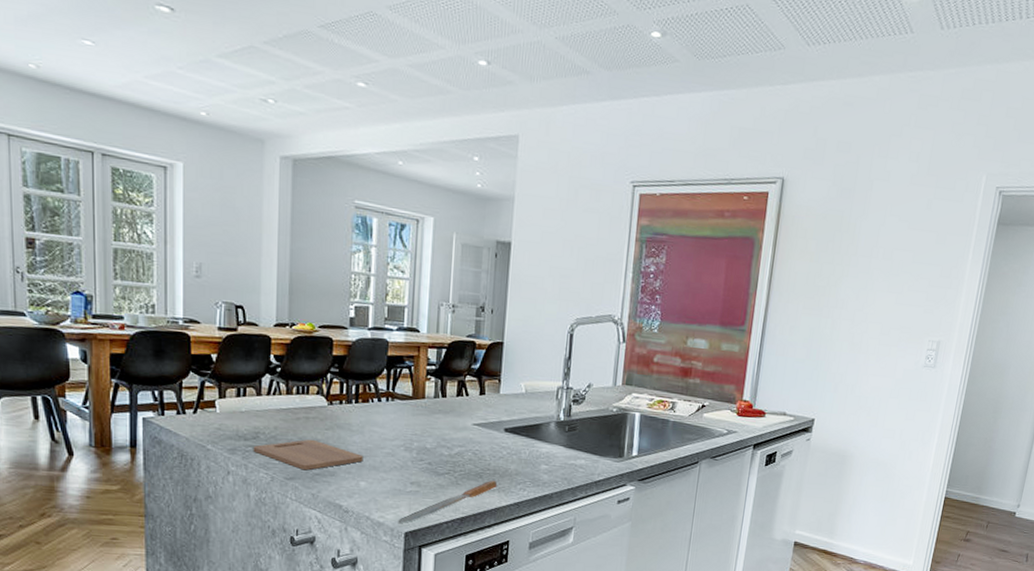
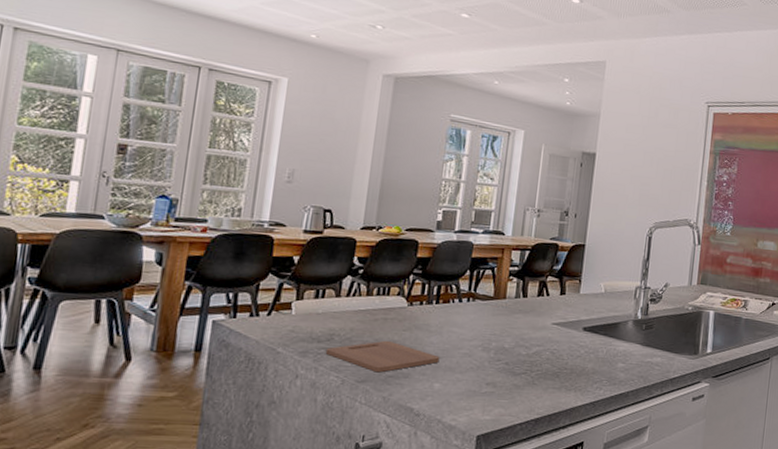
kitchen knife: present [398,480,498,524] -> none [470,379,574,427]

